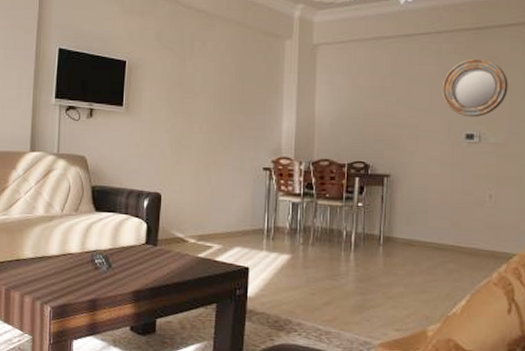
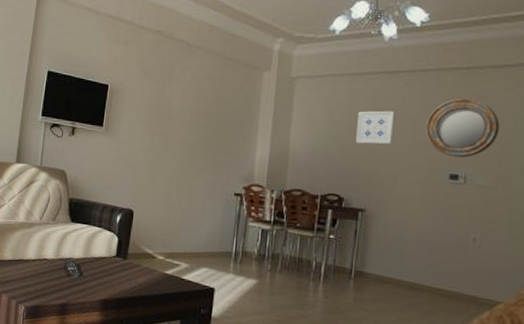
wall art: none [378,74,414,109] -> present [356,110,395,144]

